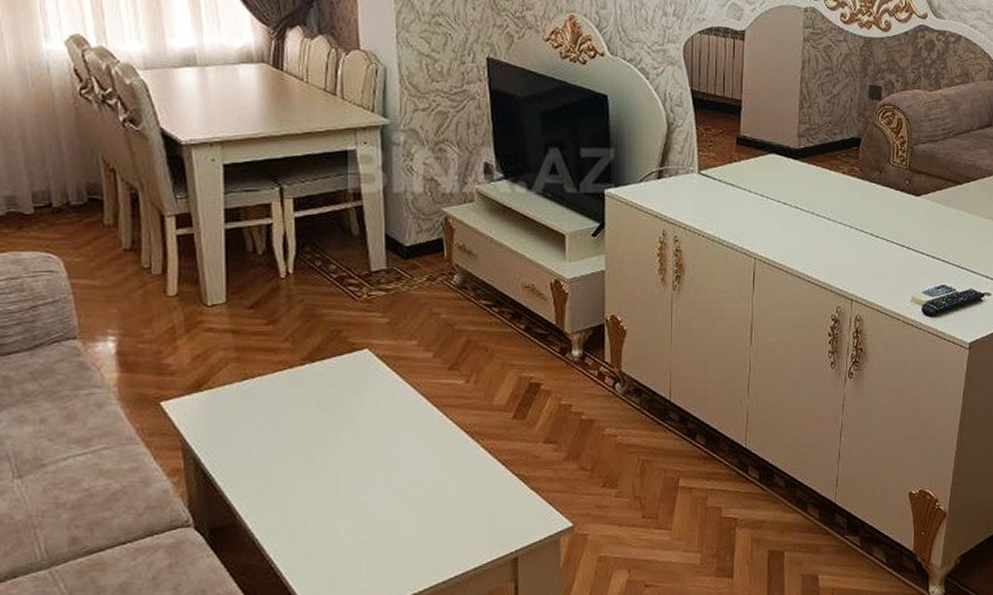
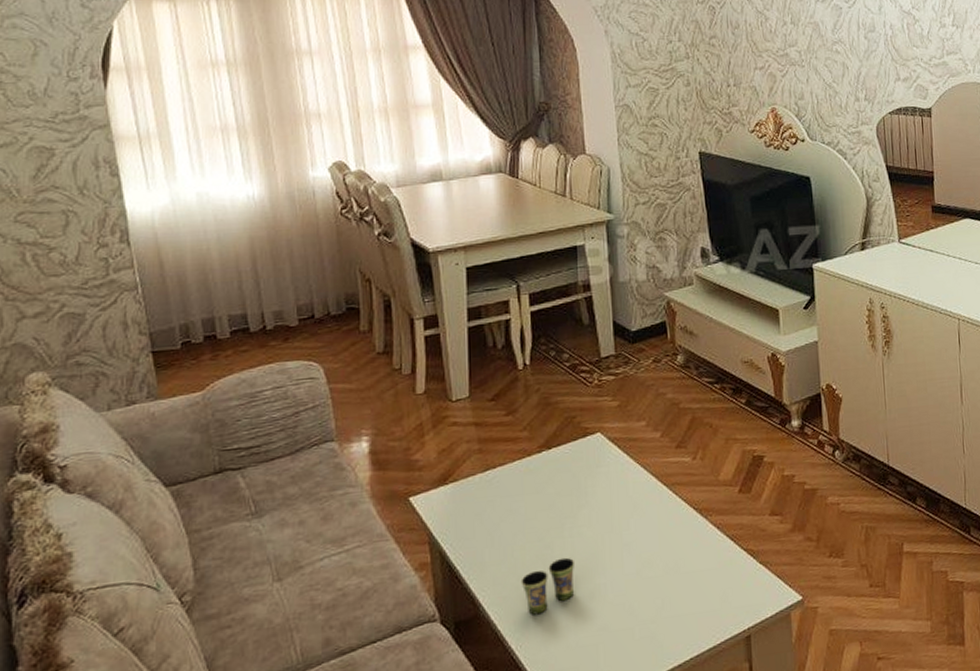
cup: none [280,471,338,526] -> present [521,557,575,615]

